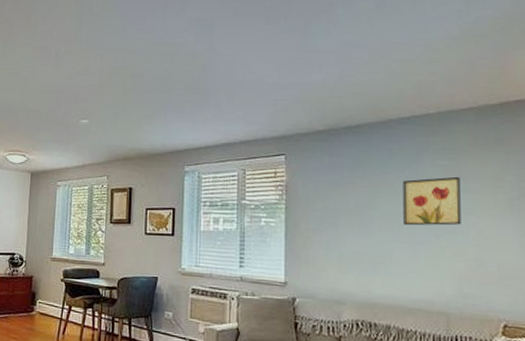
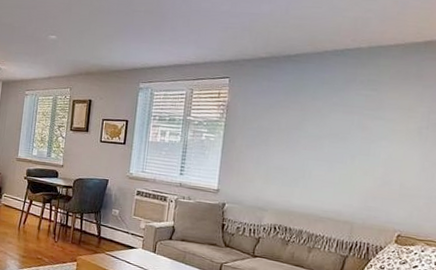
wall art: present [403,176,461,226] -> none [325,105,380,148]

